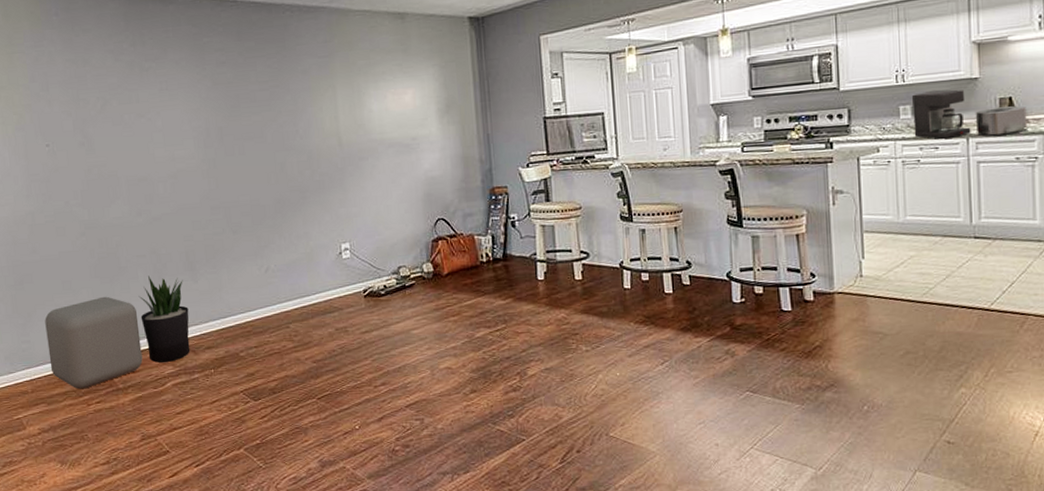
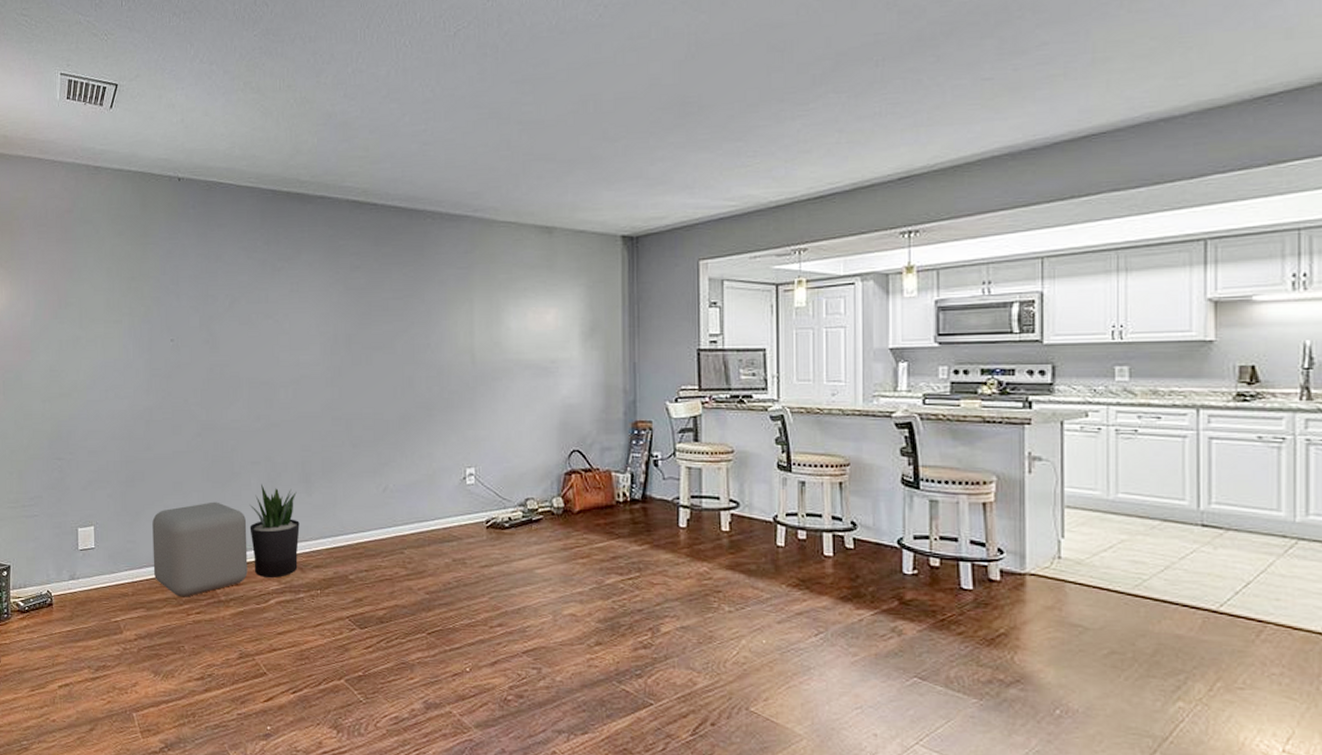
coffee maker: present [911,89,971,139] -> none [1130,350,1202,407]
toaster: present [975,106,1027,137] -> none [1208,375,1273,410]

